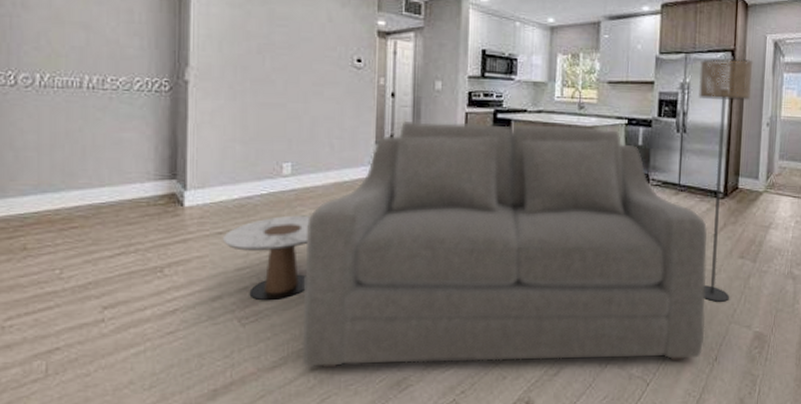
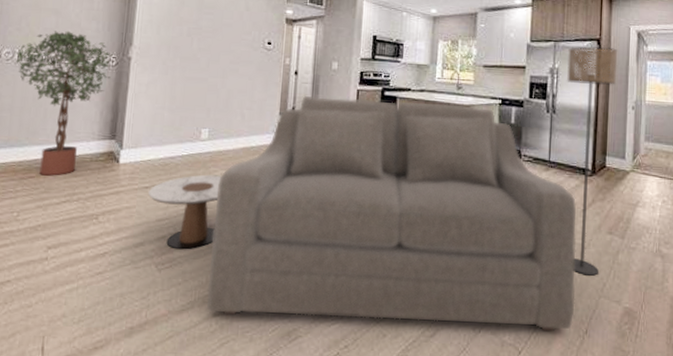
potted tree: none [32,49,164,225] -> present [13,30,113,176]

